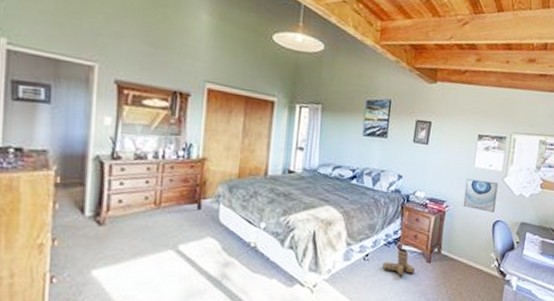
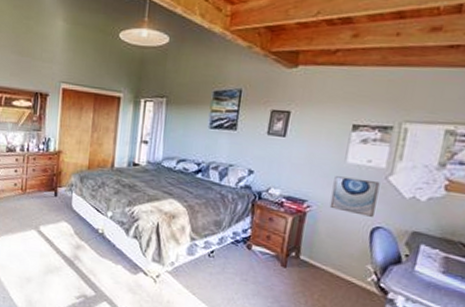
boots: present [383,248,415,276] -> none [229,248,267,278]

